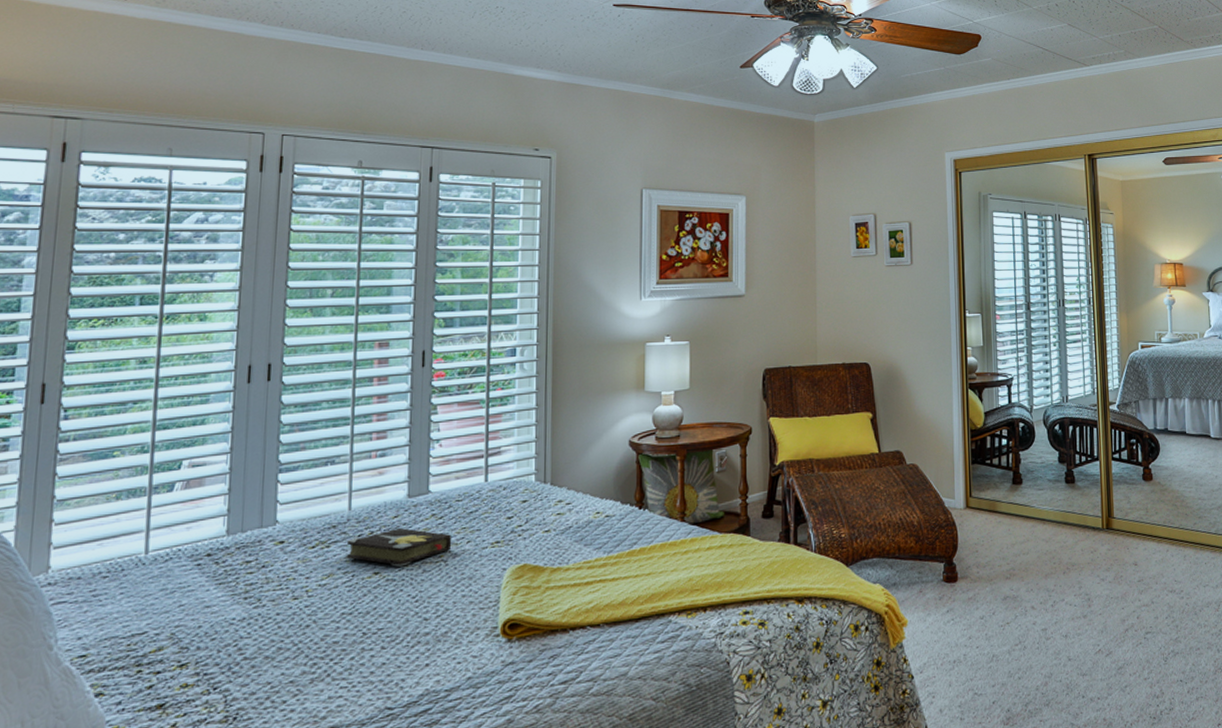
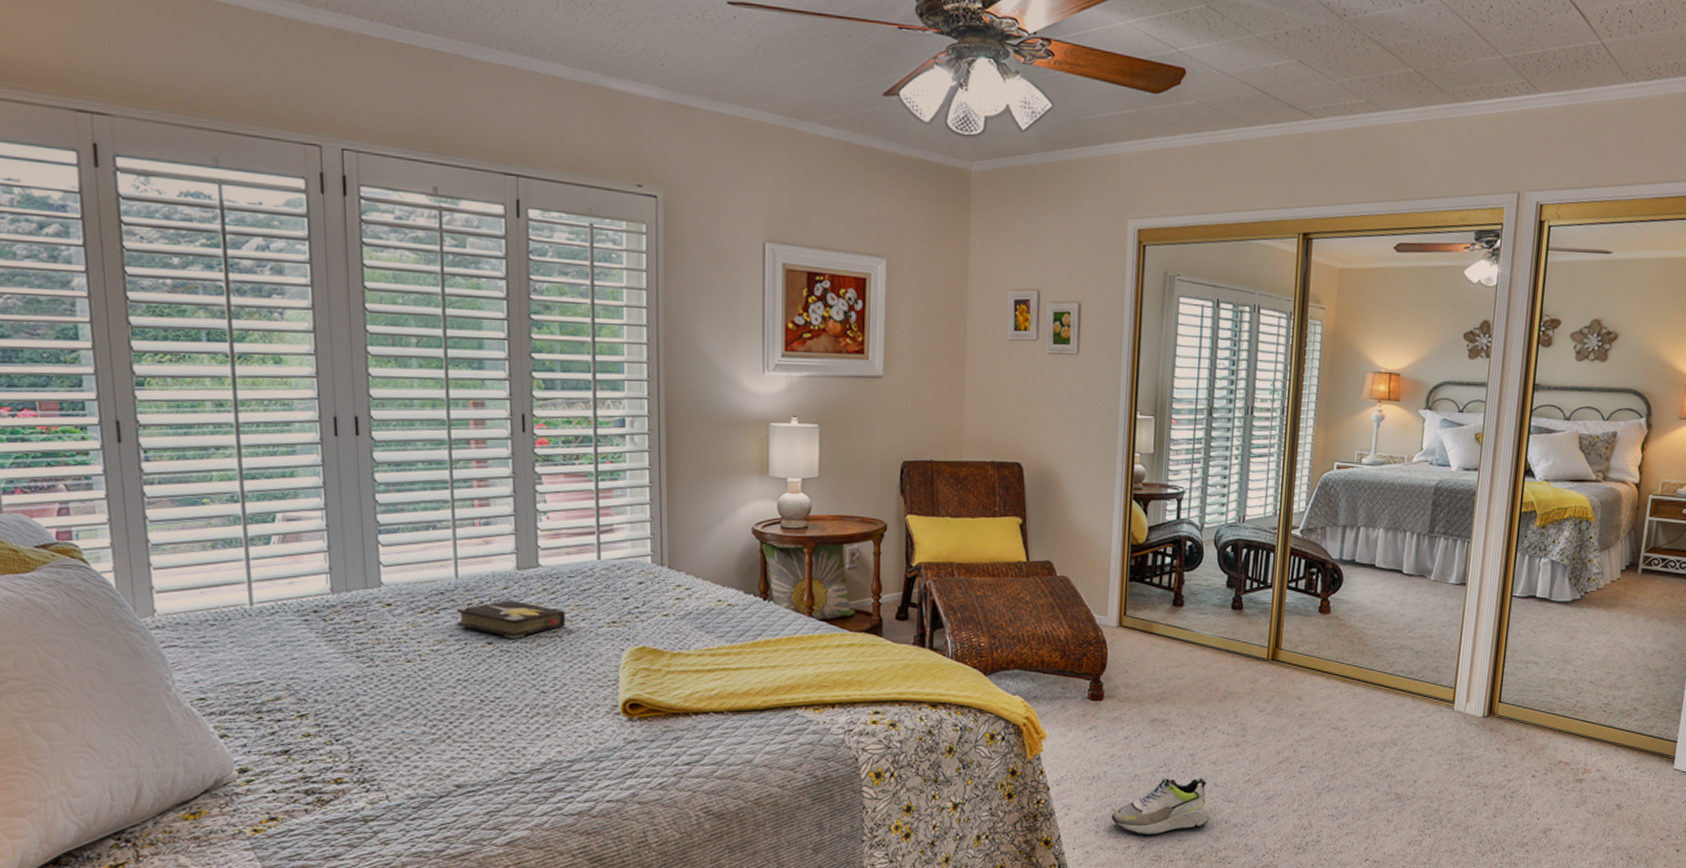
shoe: none [974,653,1068,719] -> present [1111,777,1211,835]

